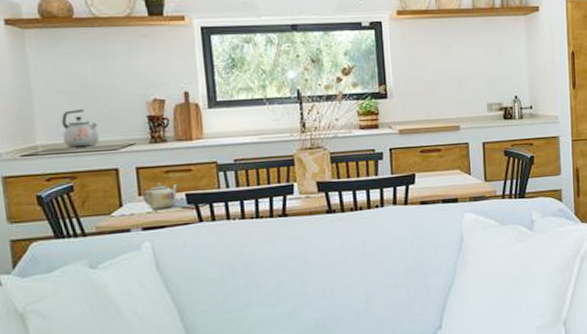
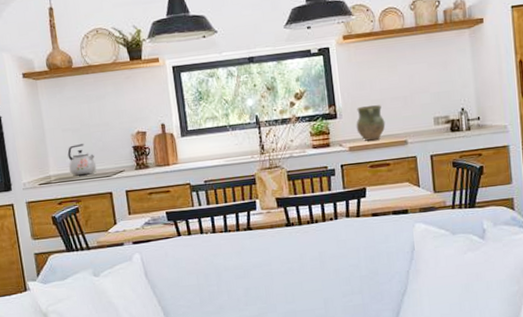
teapot: present [143,183,178,211] -> none [132,203,160,227]
ceramic jug: none [407,87,438,124] -> present [356,105,386,141]

